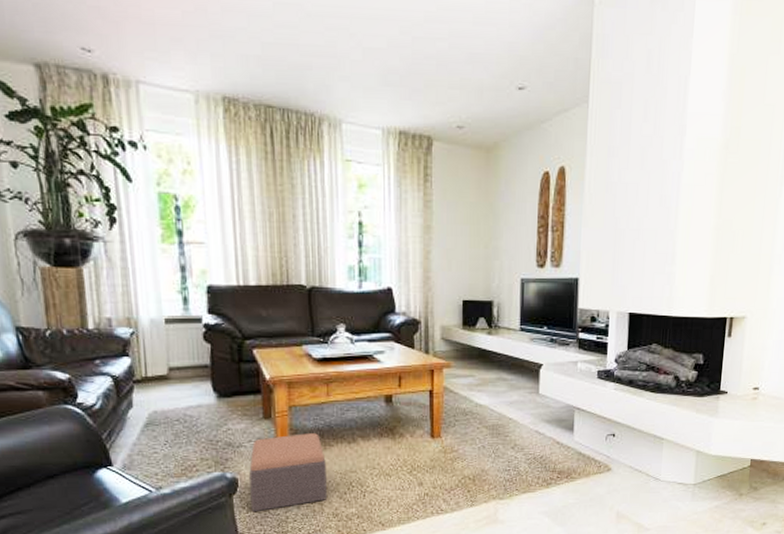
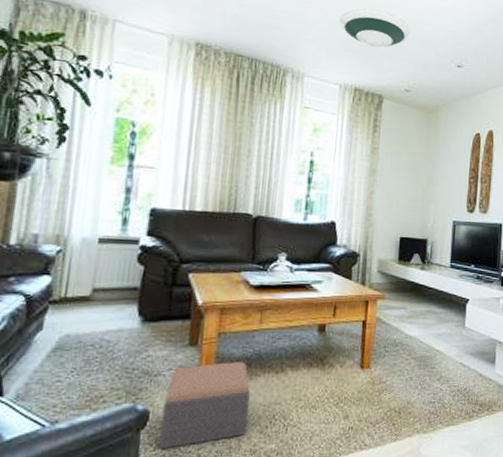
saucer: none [375,26,459,77] -> present [339,8,410,48]

